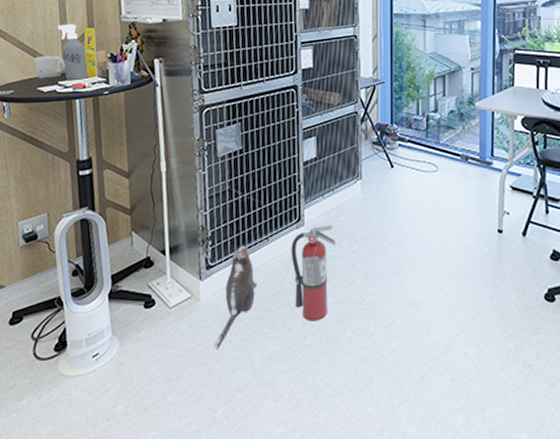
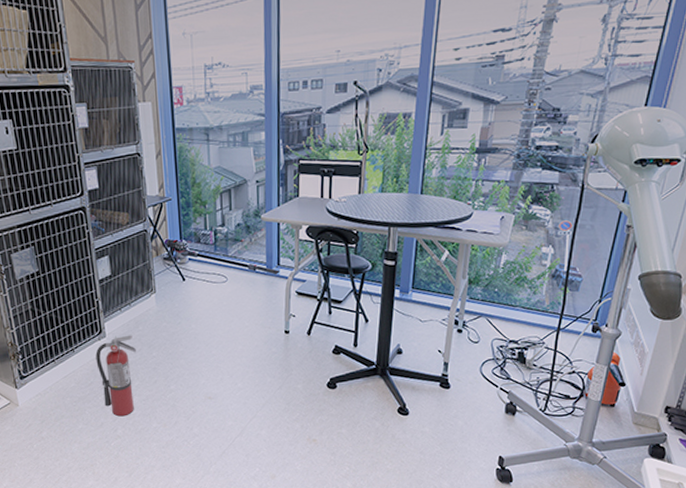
cat: present [215,245,258,350] -> none [37,357,69,444]

